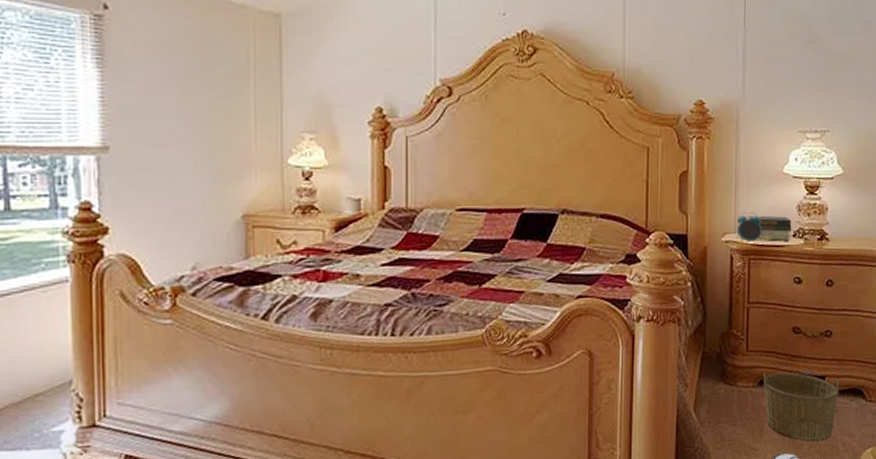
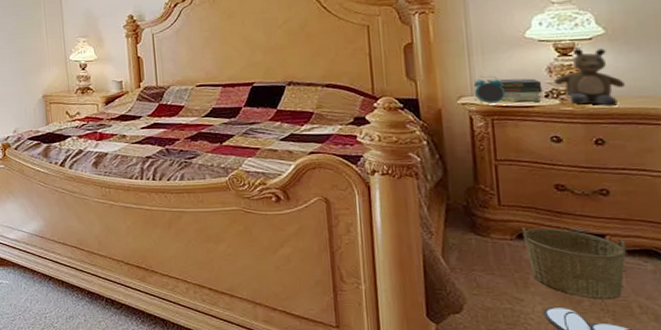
bear: none [801,188,853,248] -> present [553,48,625,107]

